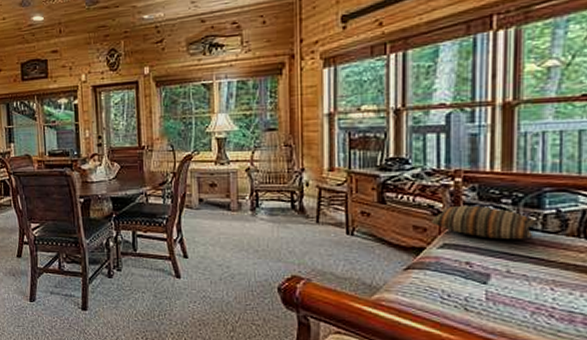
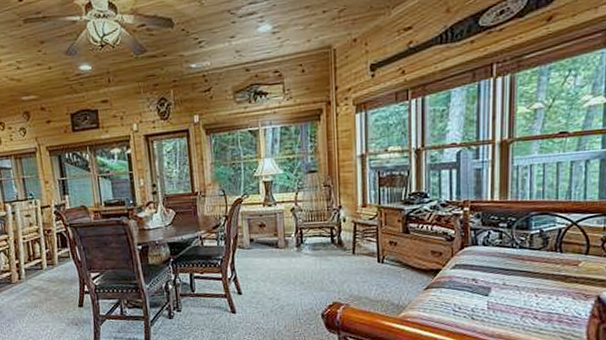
pillow: present [430,205,536,239] -> none [445,230,525,258]

